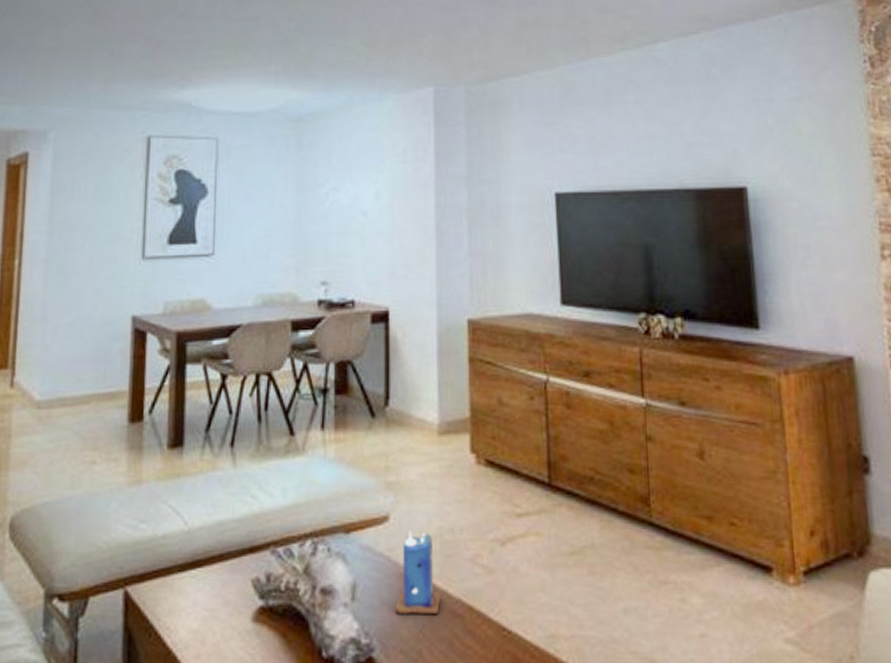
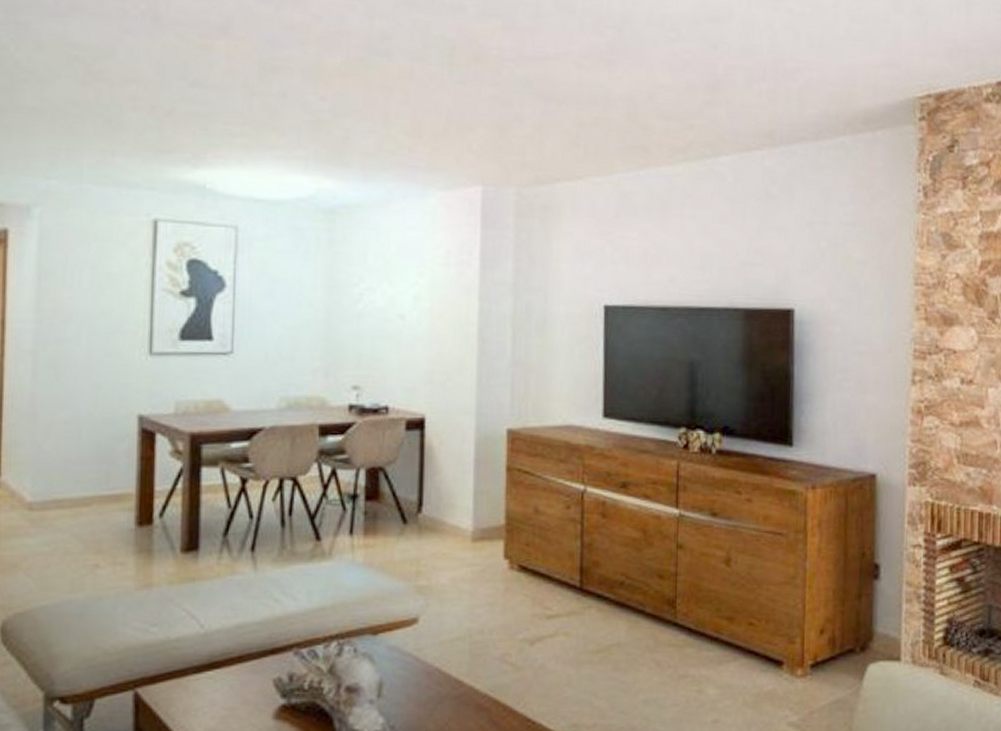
candle: present [395,530,443,615] -> none [422,631,470,710]

